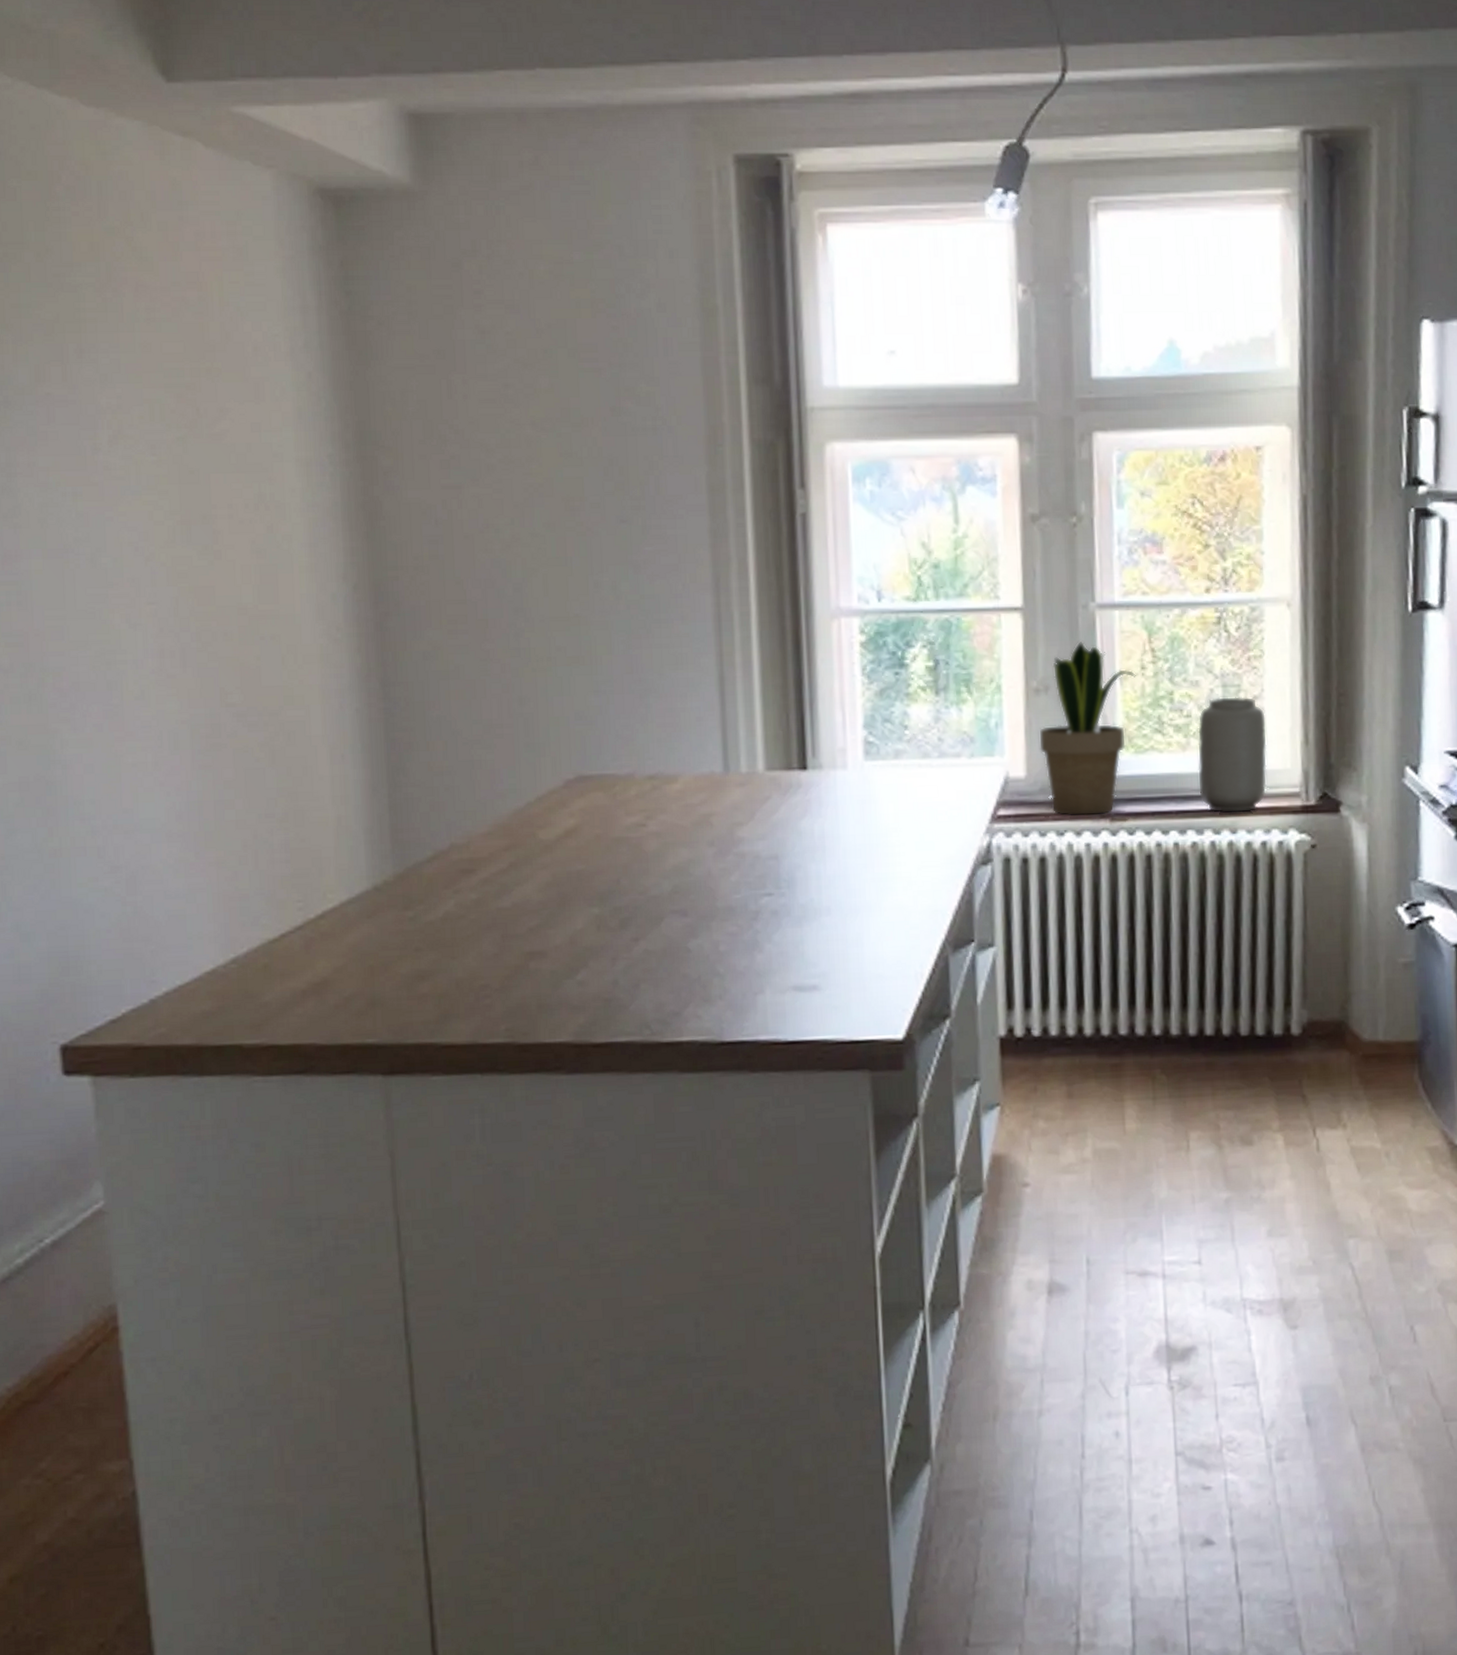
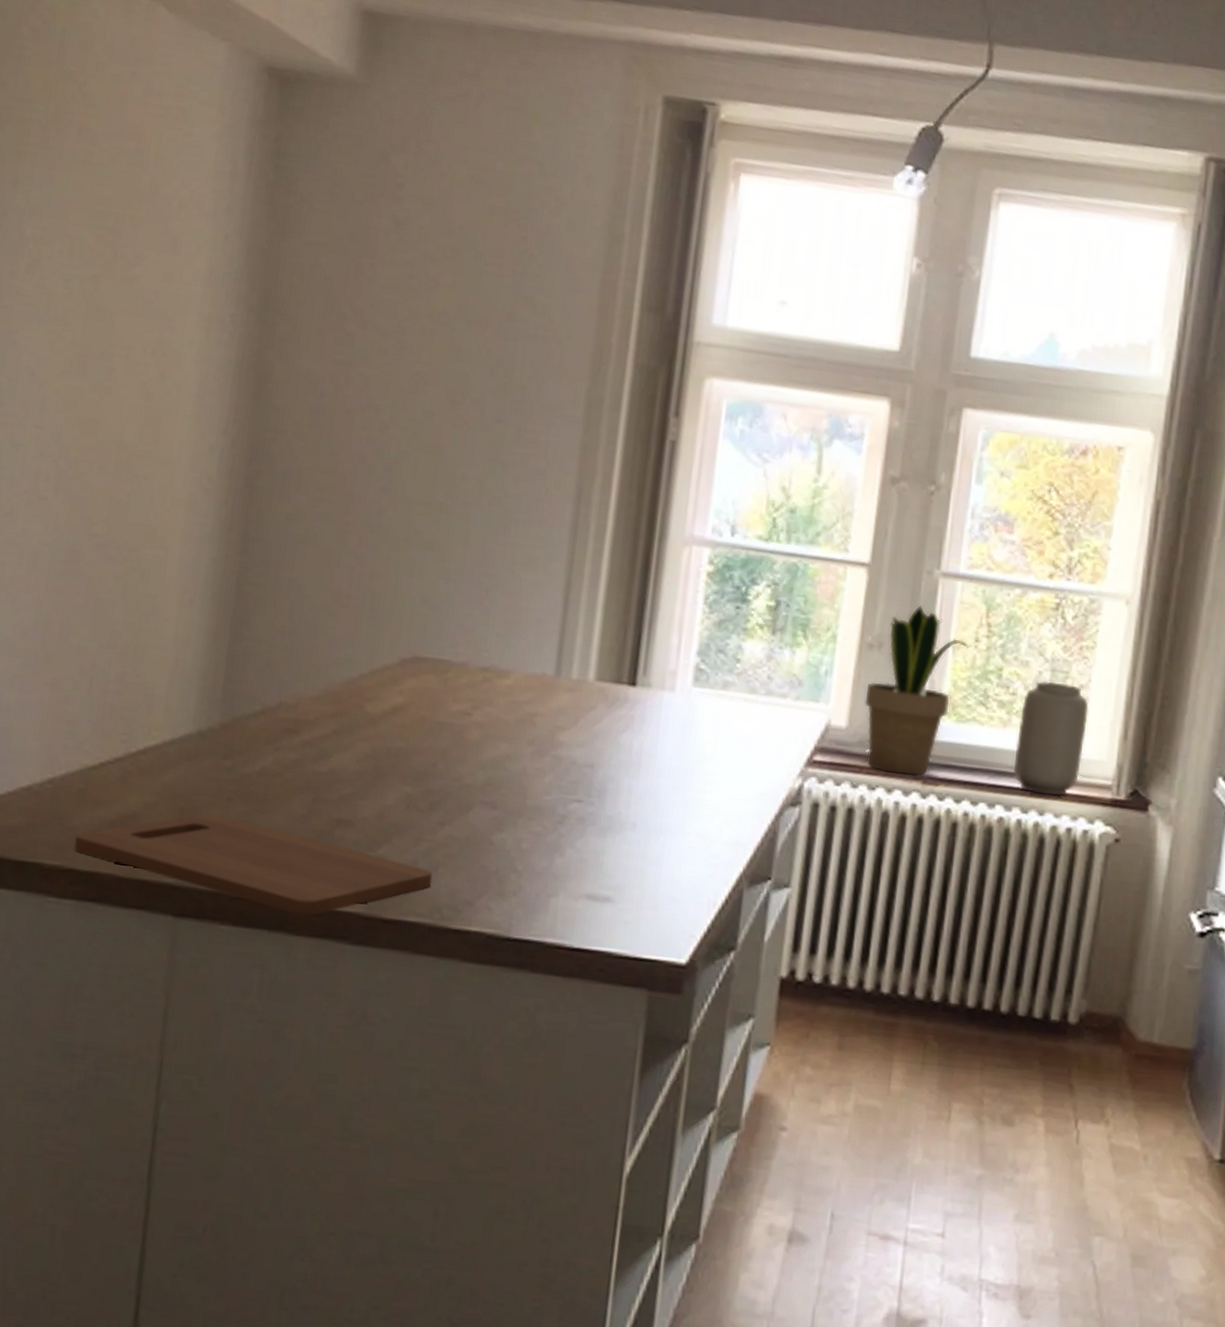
cutting board: none [270,966,635,1054] -> present [74,813,432,916]

